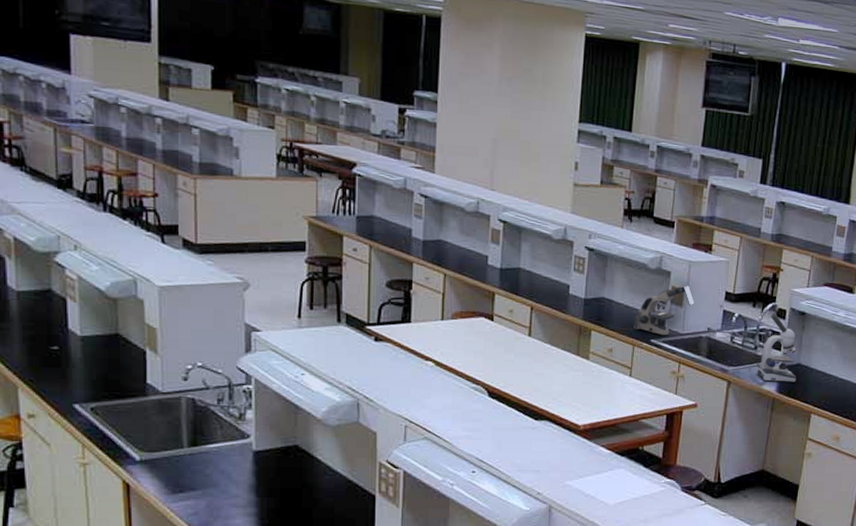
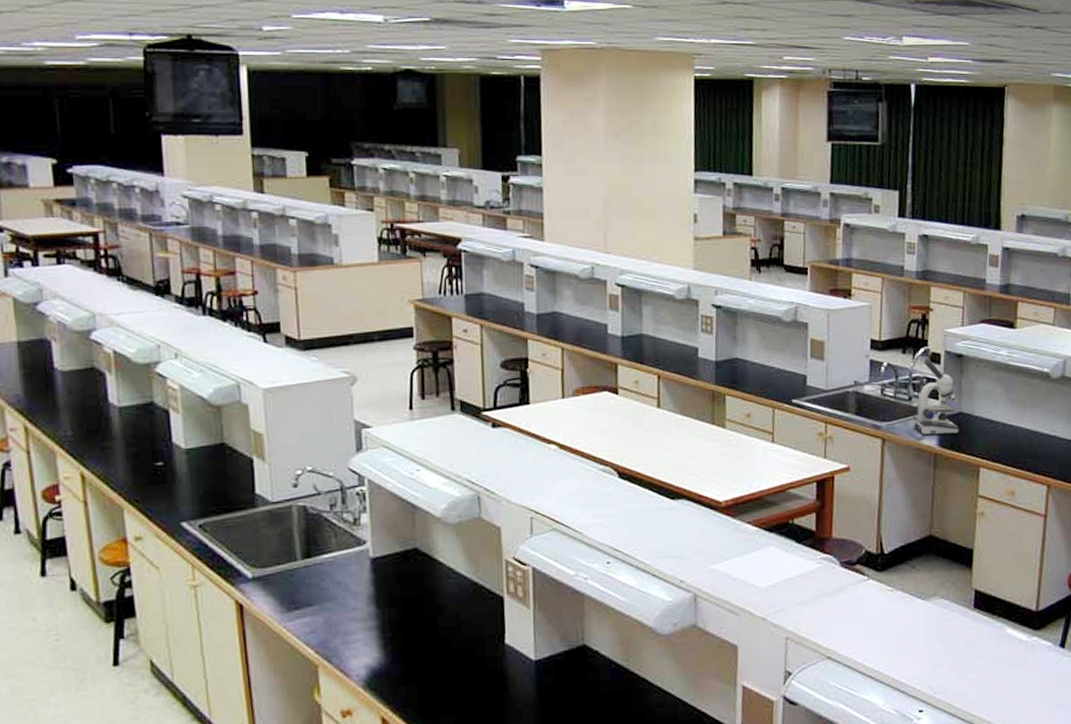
microscope: present [634,285,695,336] -> none [772,336,838,395]

